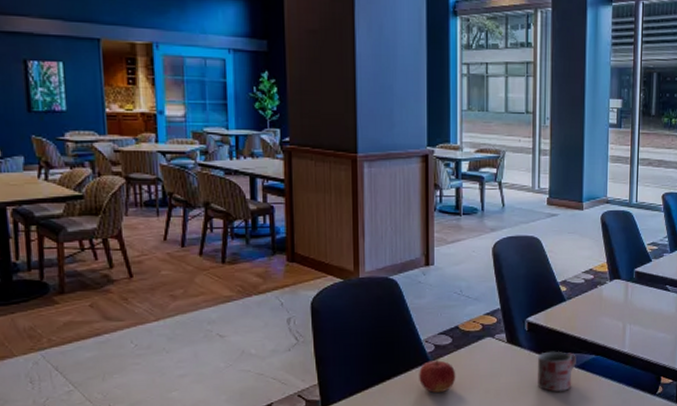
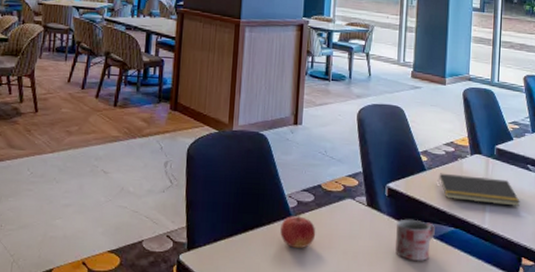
notepad: none [577,301,659,329] -> present [437,173,520,207]

